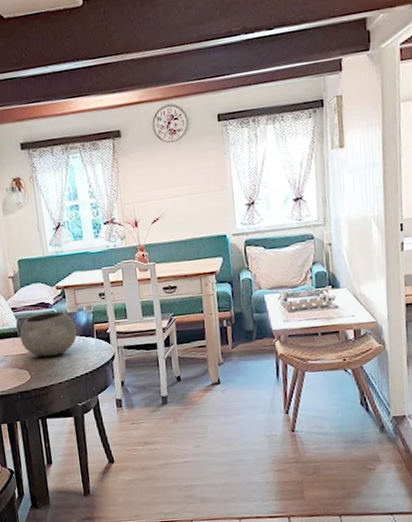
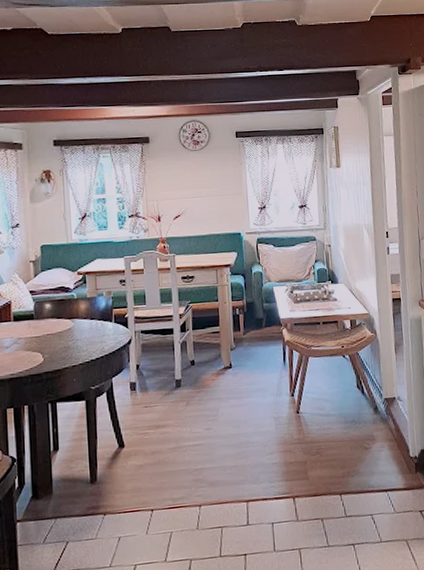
bowl: present [19,311,78,357] -> none [36,295,96,340]

